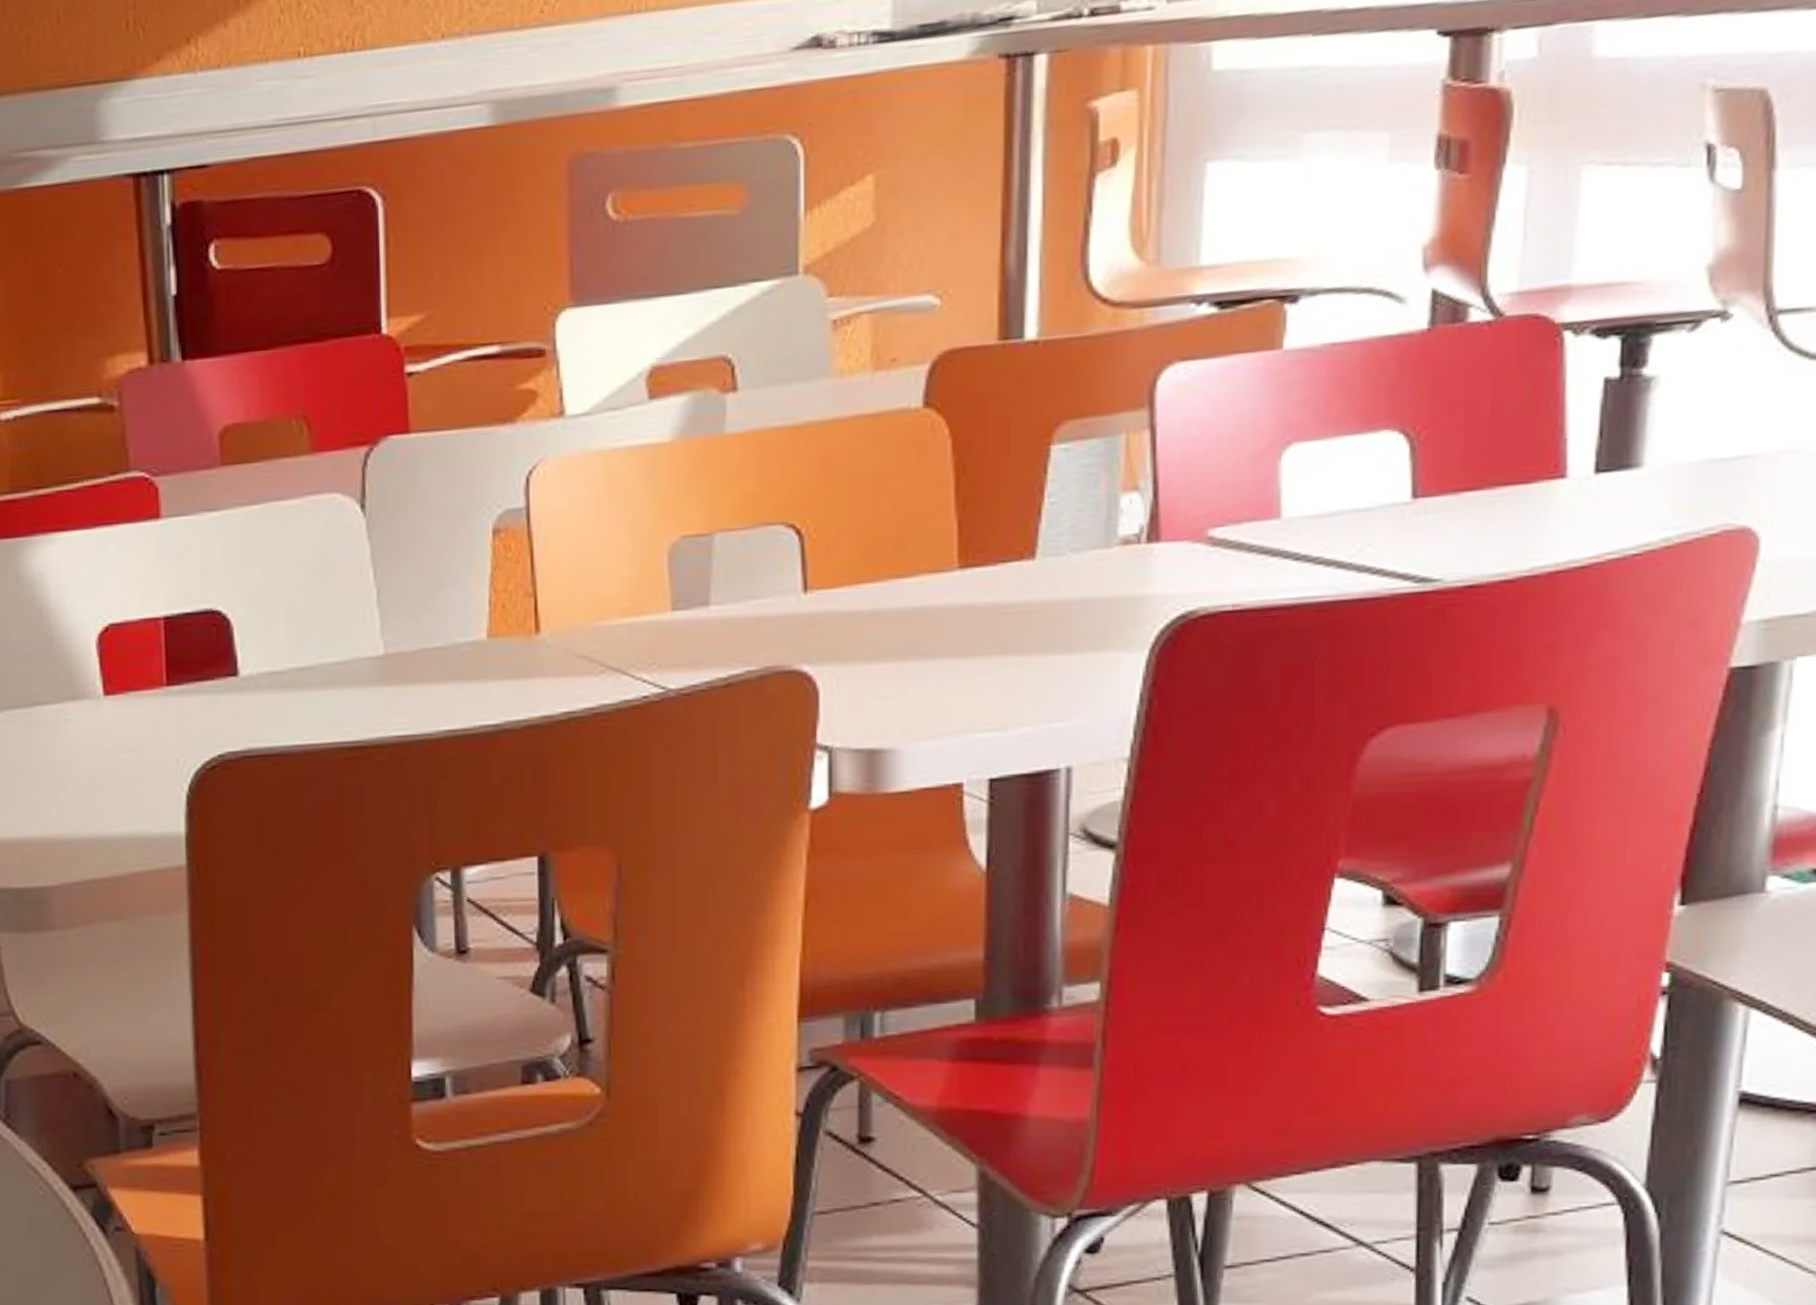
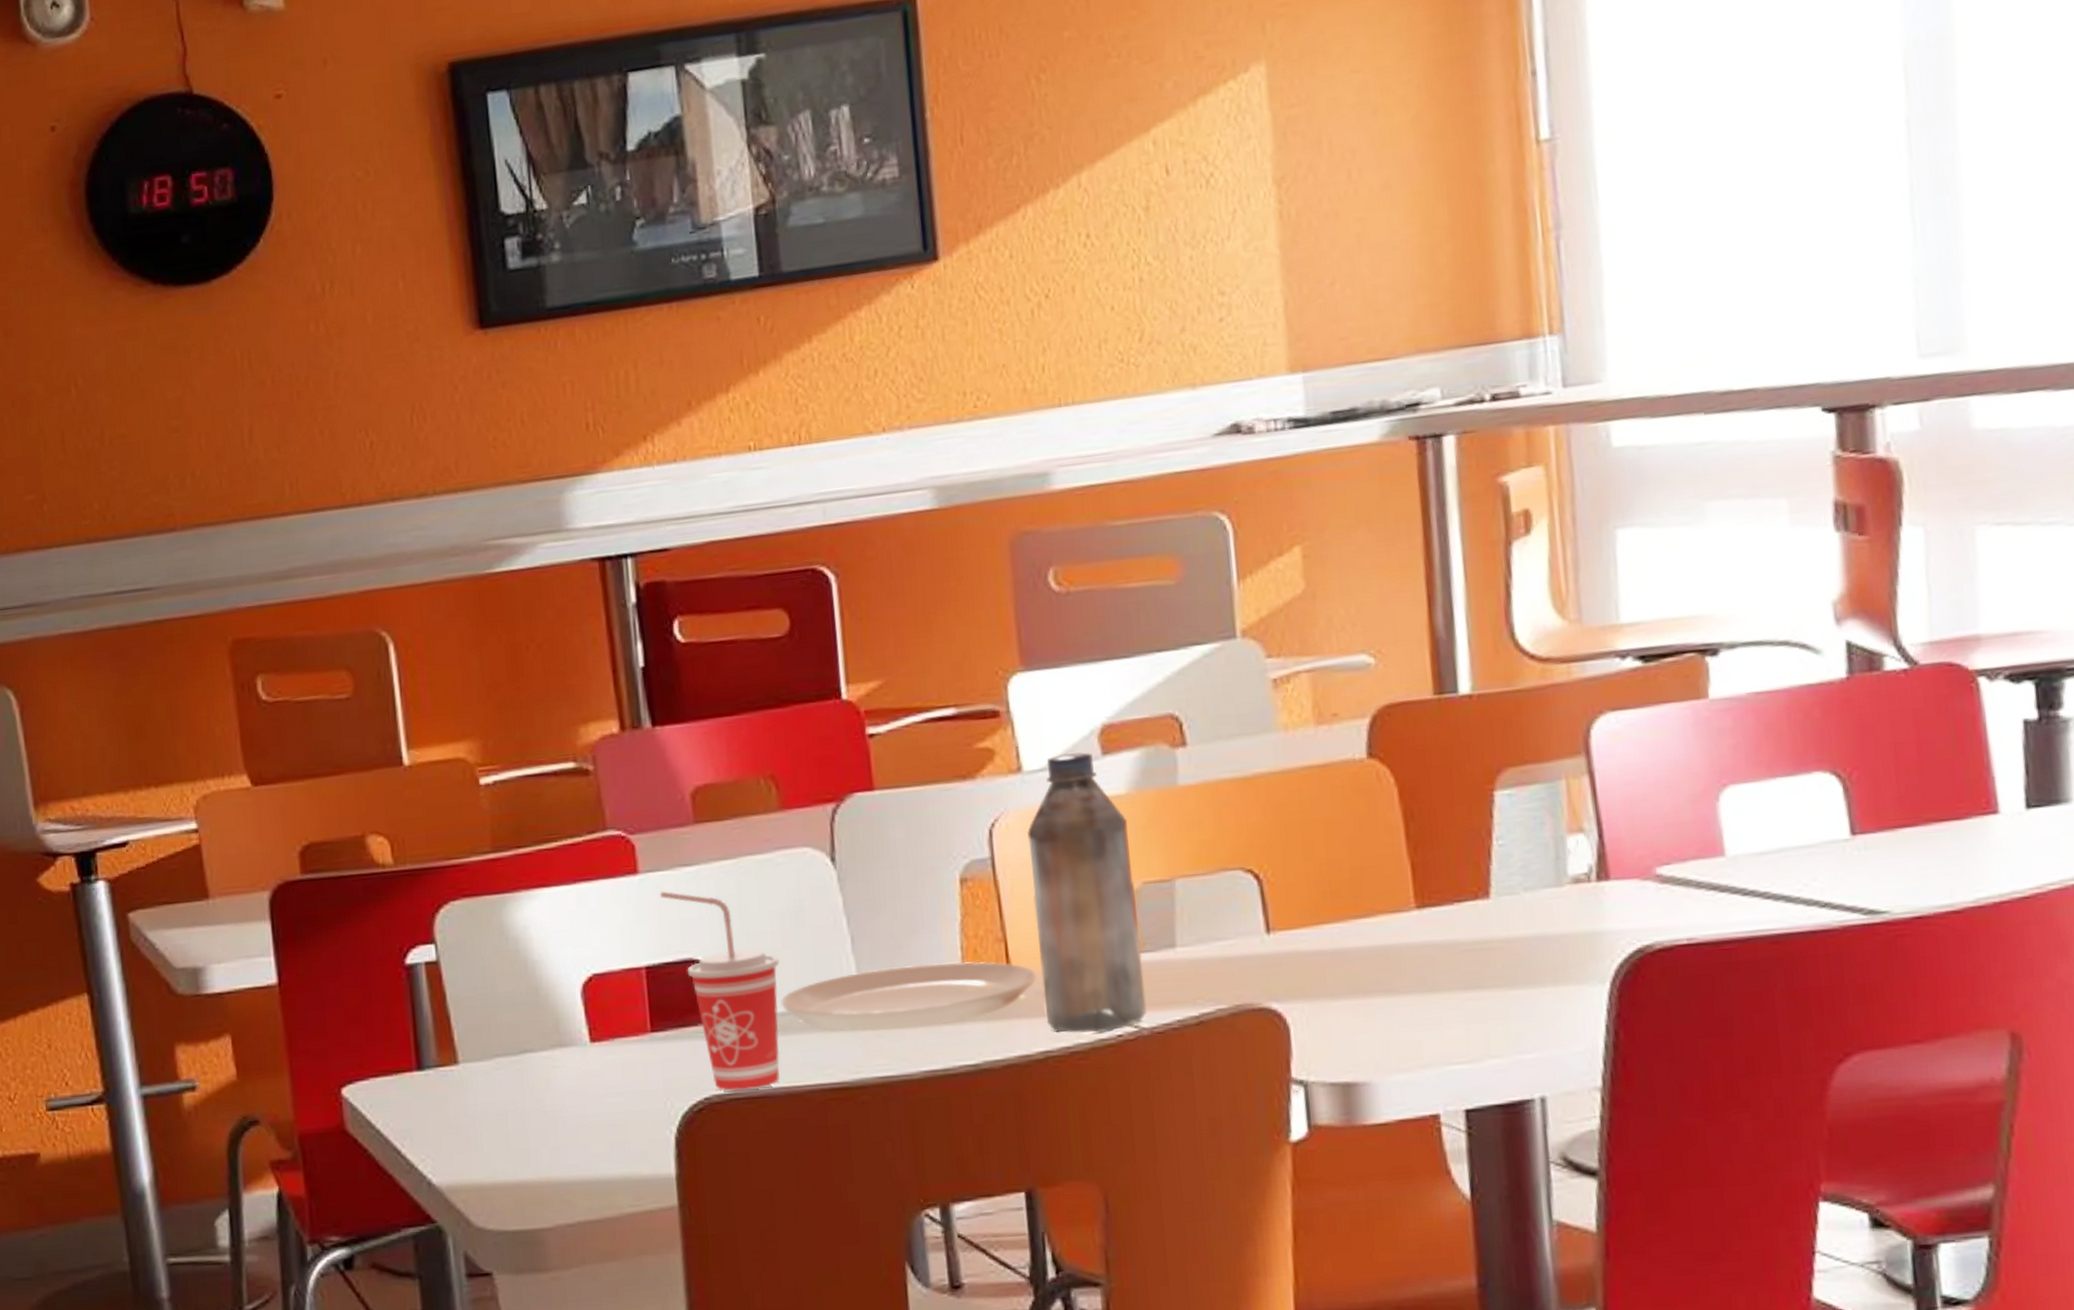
beverage cup: none [182,537,302,749] -> present [660,891,781,1091]
plate: none [300,616,566,689] -> present [779,961,1038,1032]
water bottle: none [566,396,675,694] -> present [1027,752,1147,1034]

